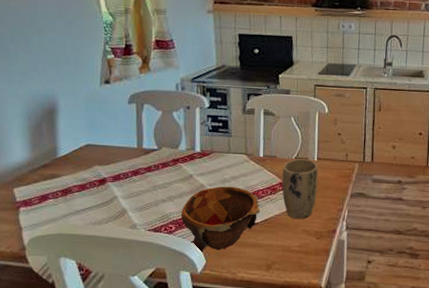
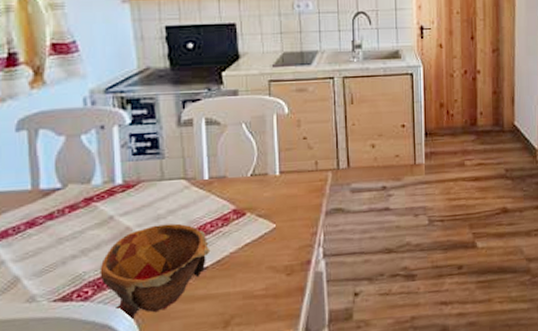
plant pot: present [282,159,318,220] -> none [236,175,284,255]

